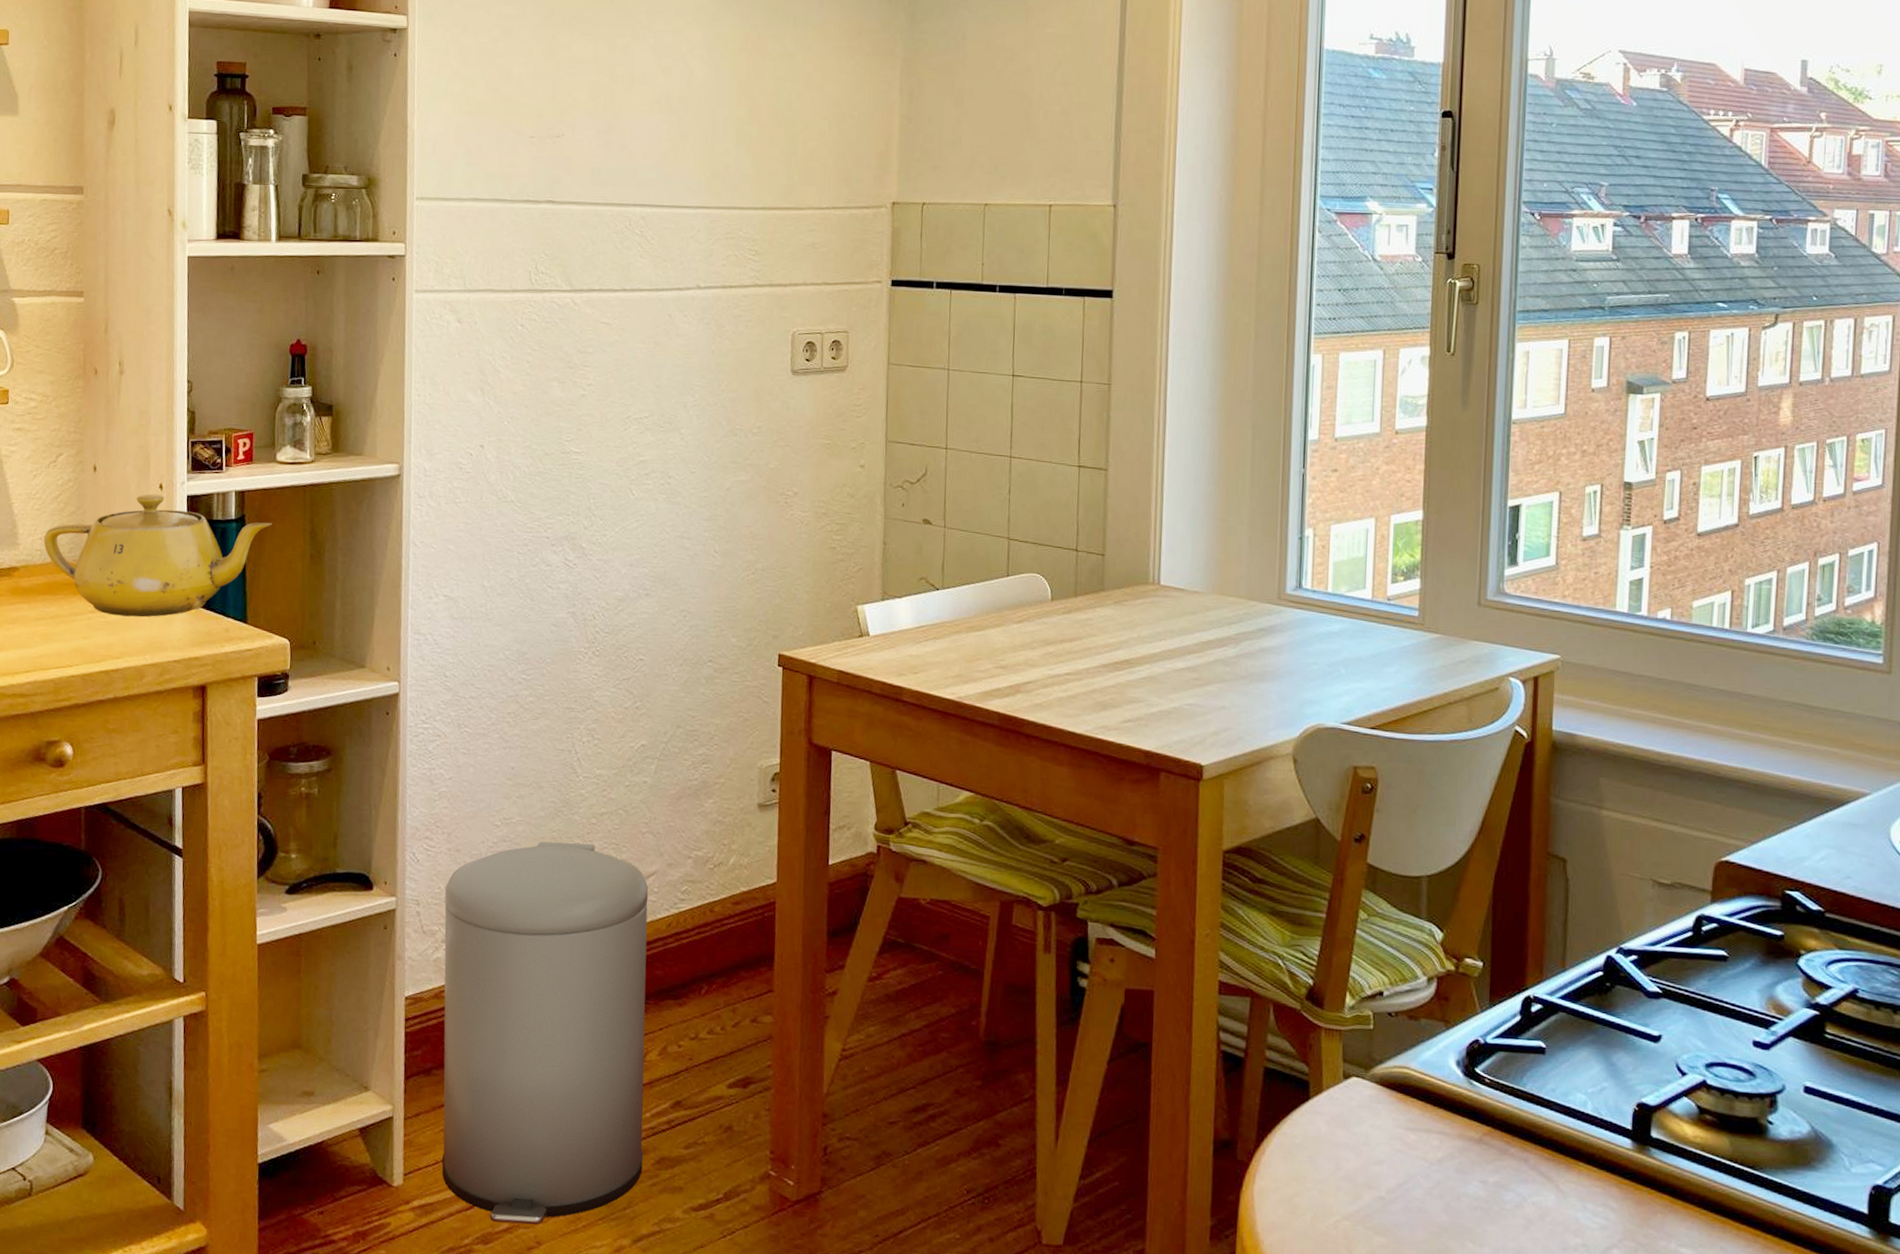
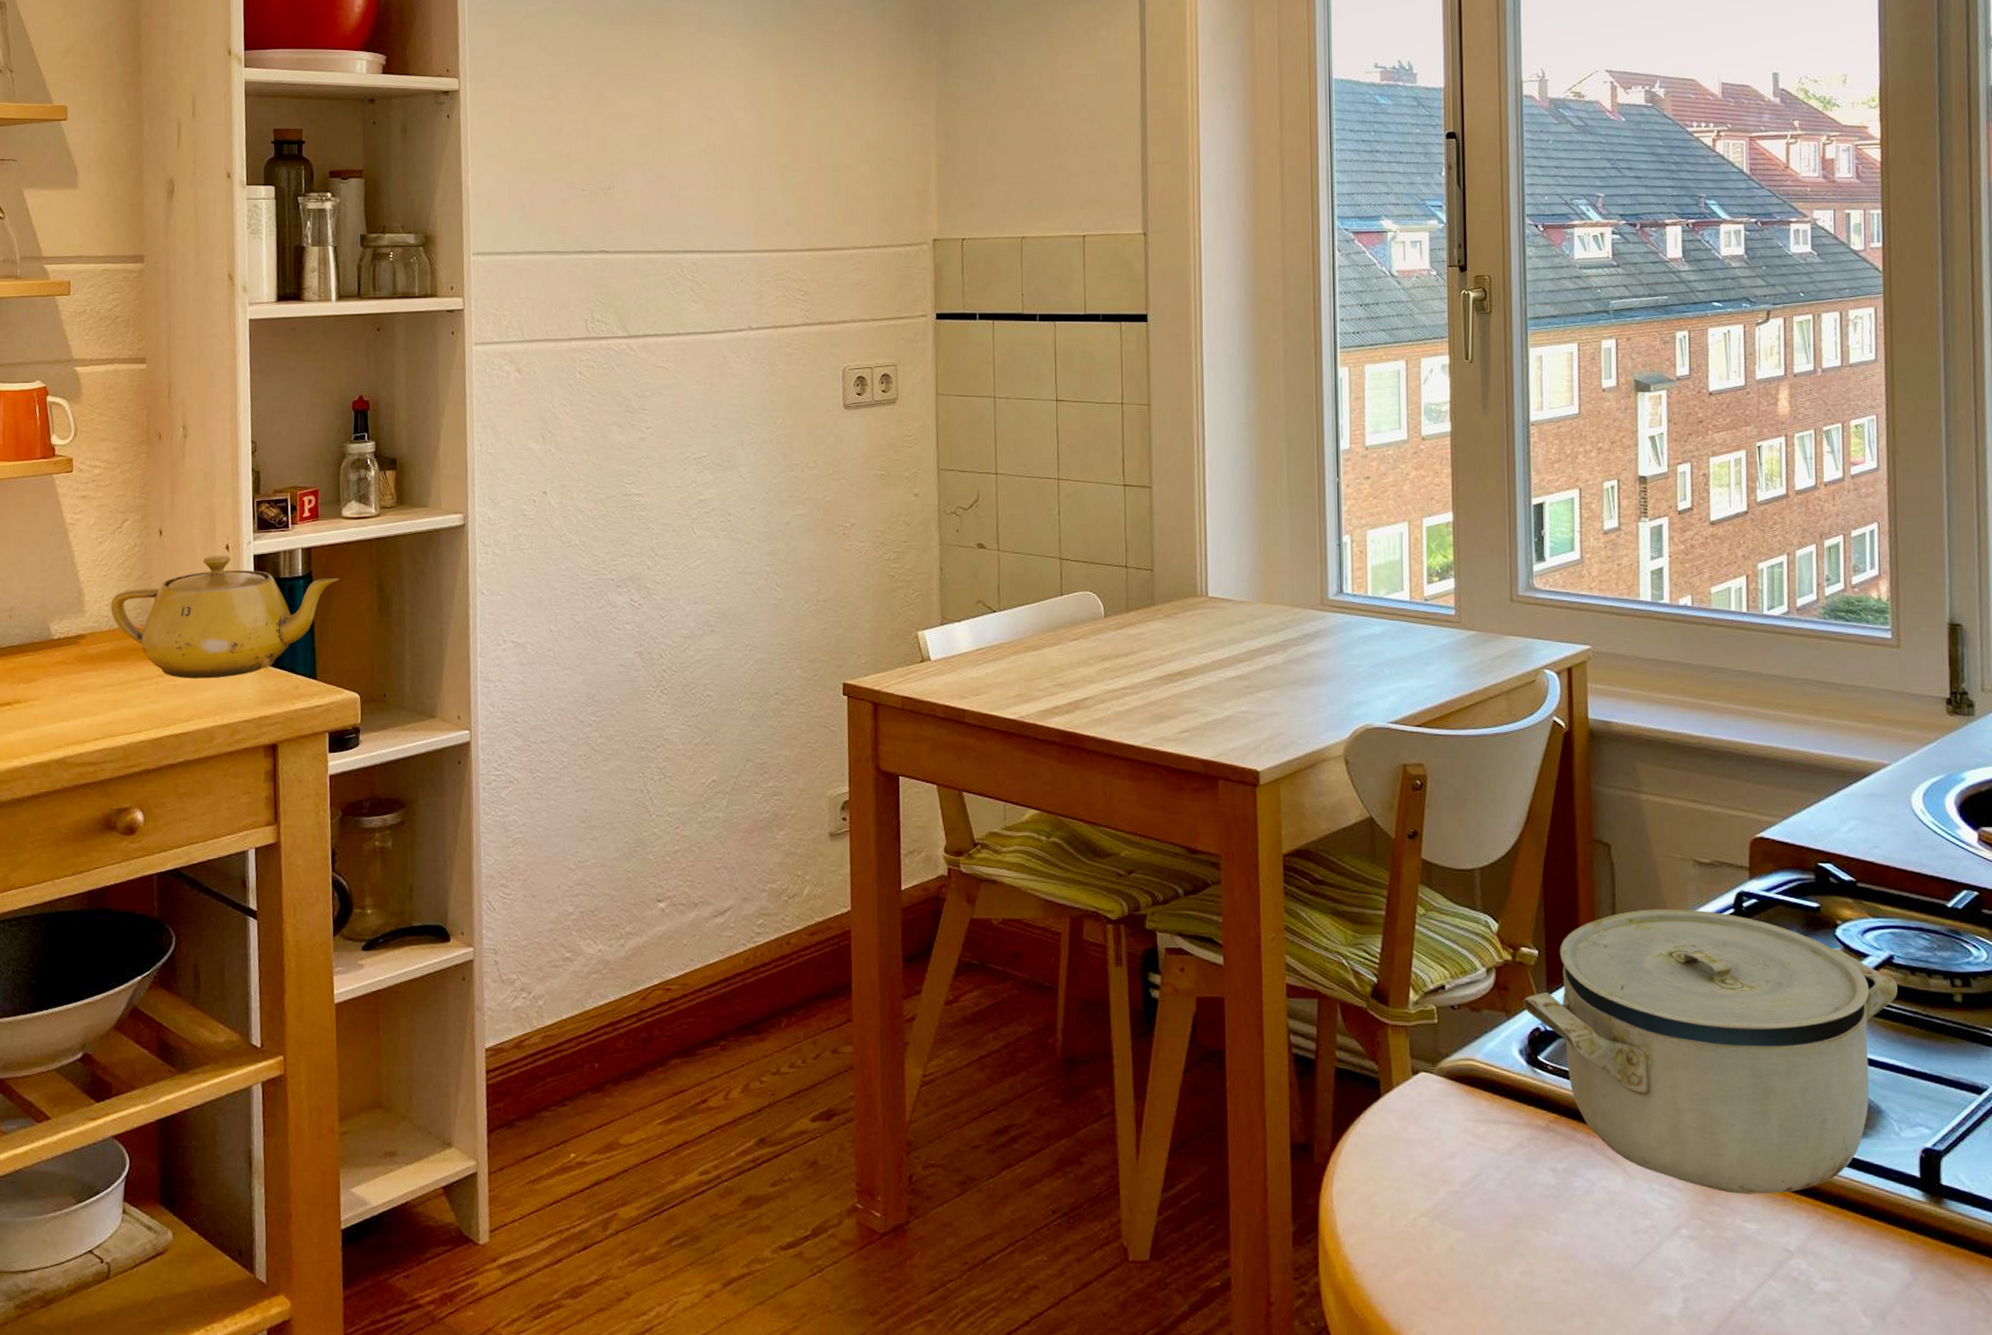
pedal bin: present [442,841,649,1226] -> none [521,882,730,1276]
cooking pot: none [1464,927,1860,1221] -> present [1524,908,1898,1195]

